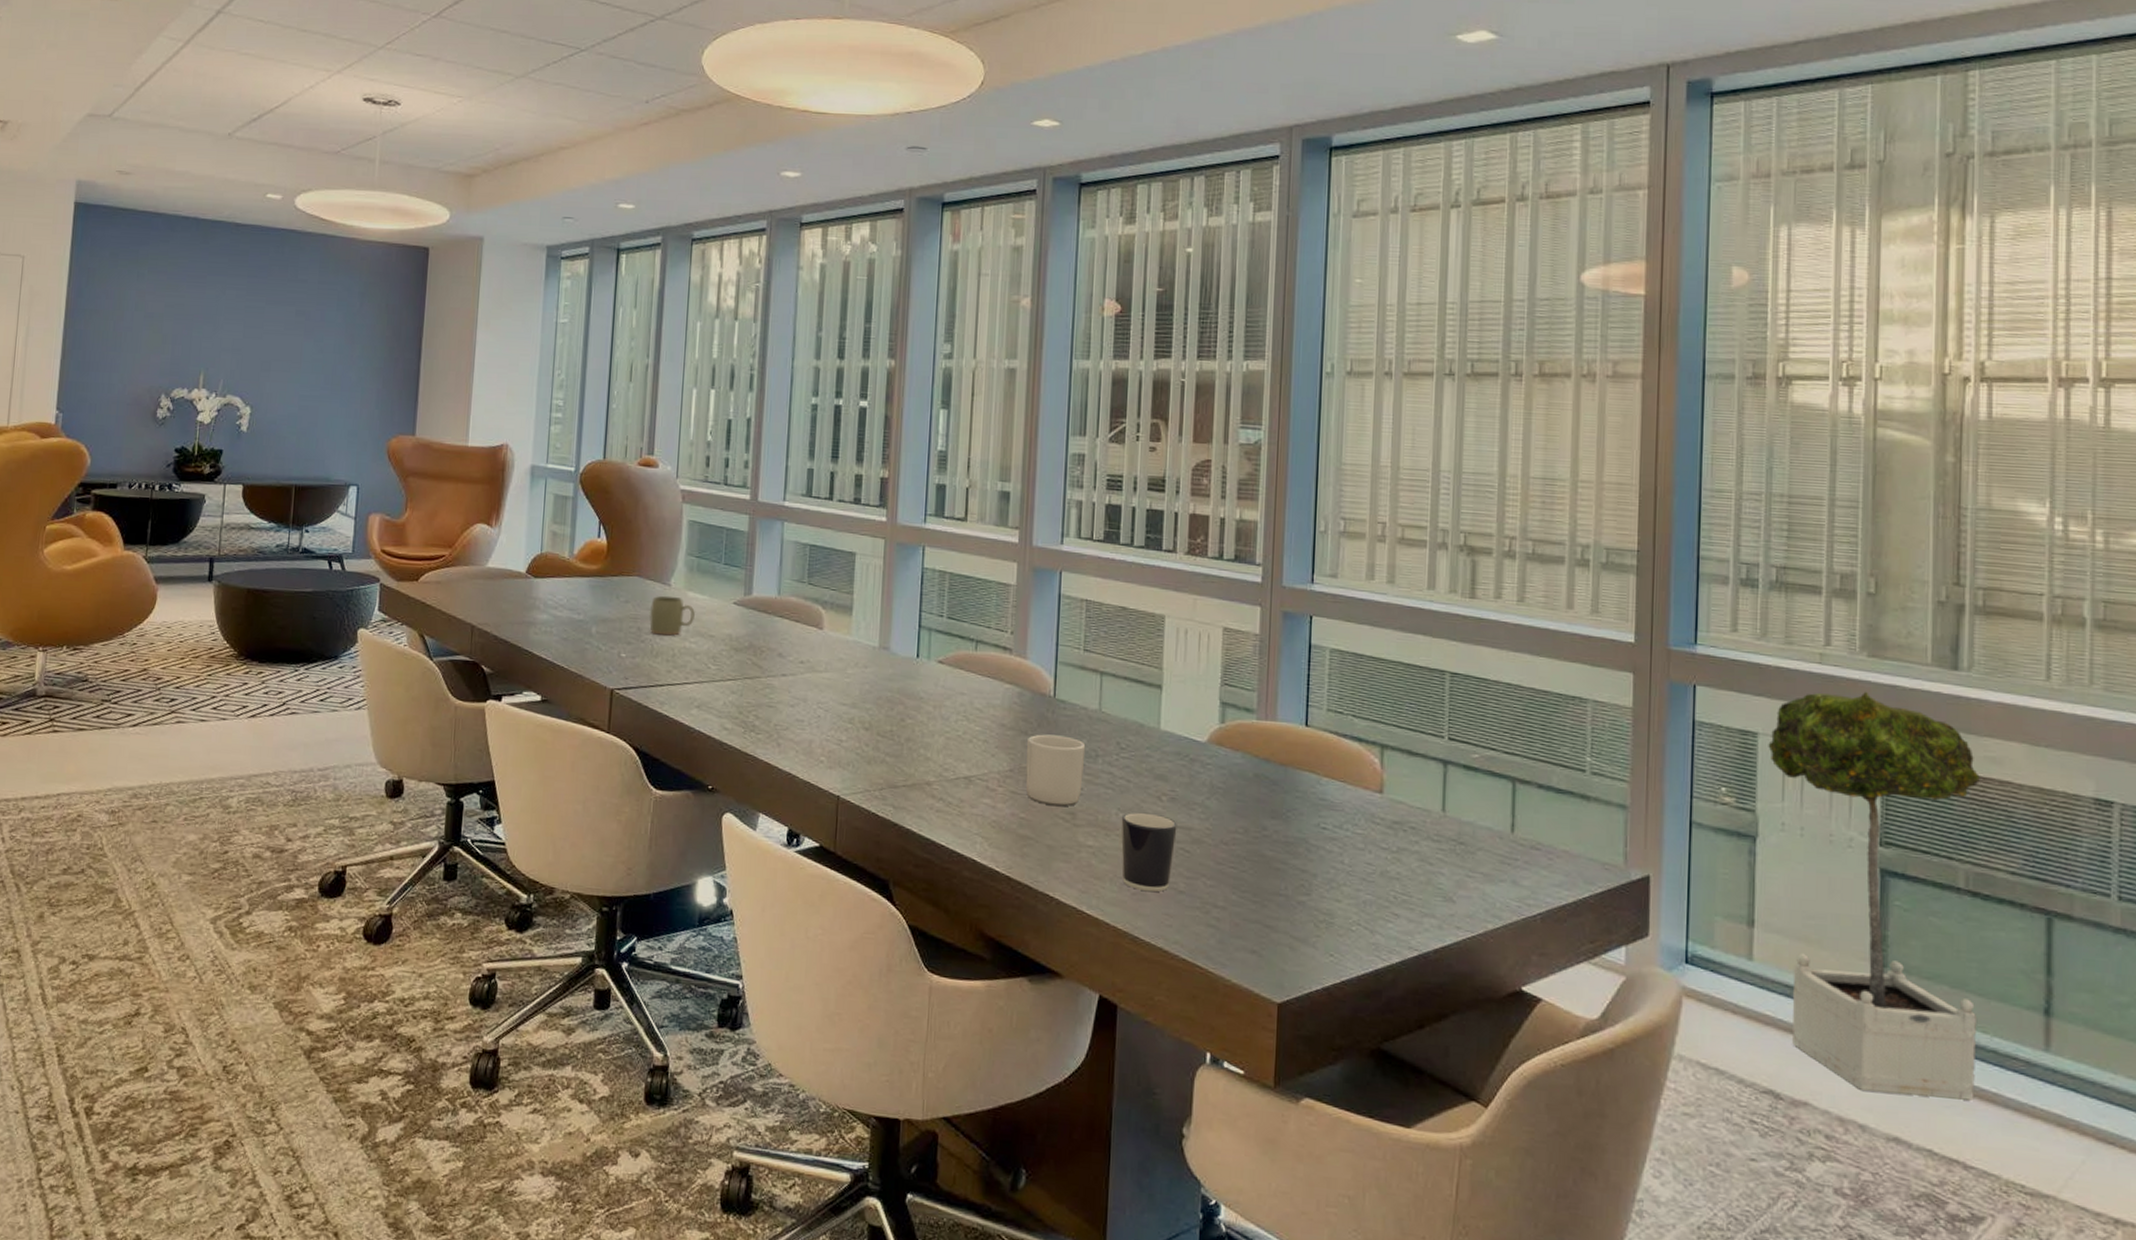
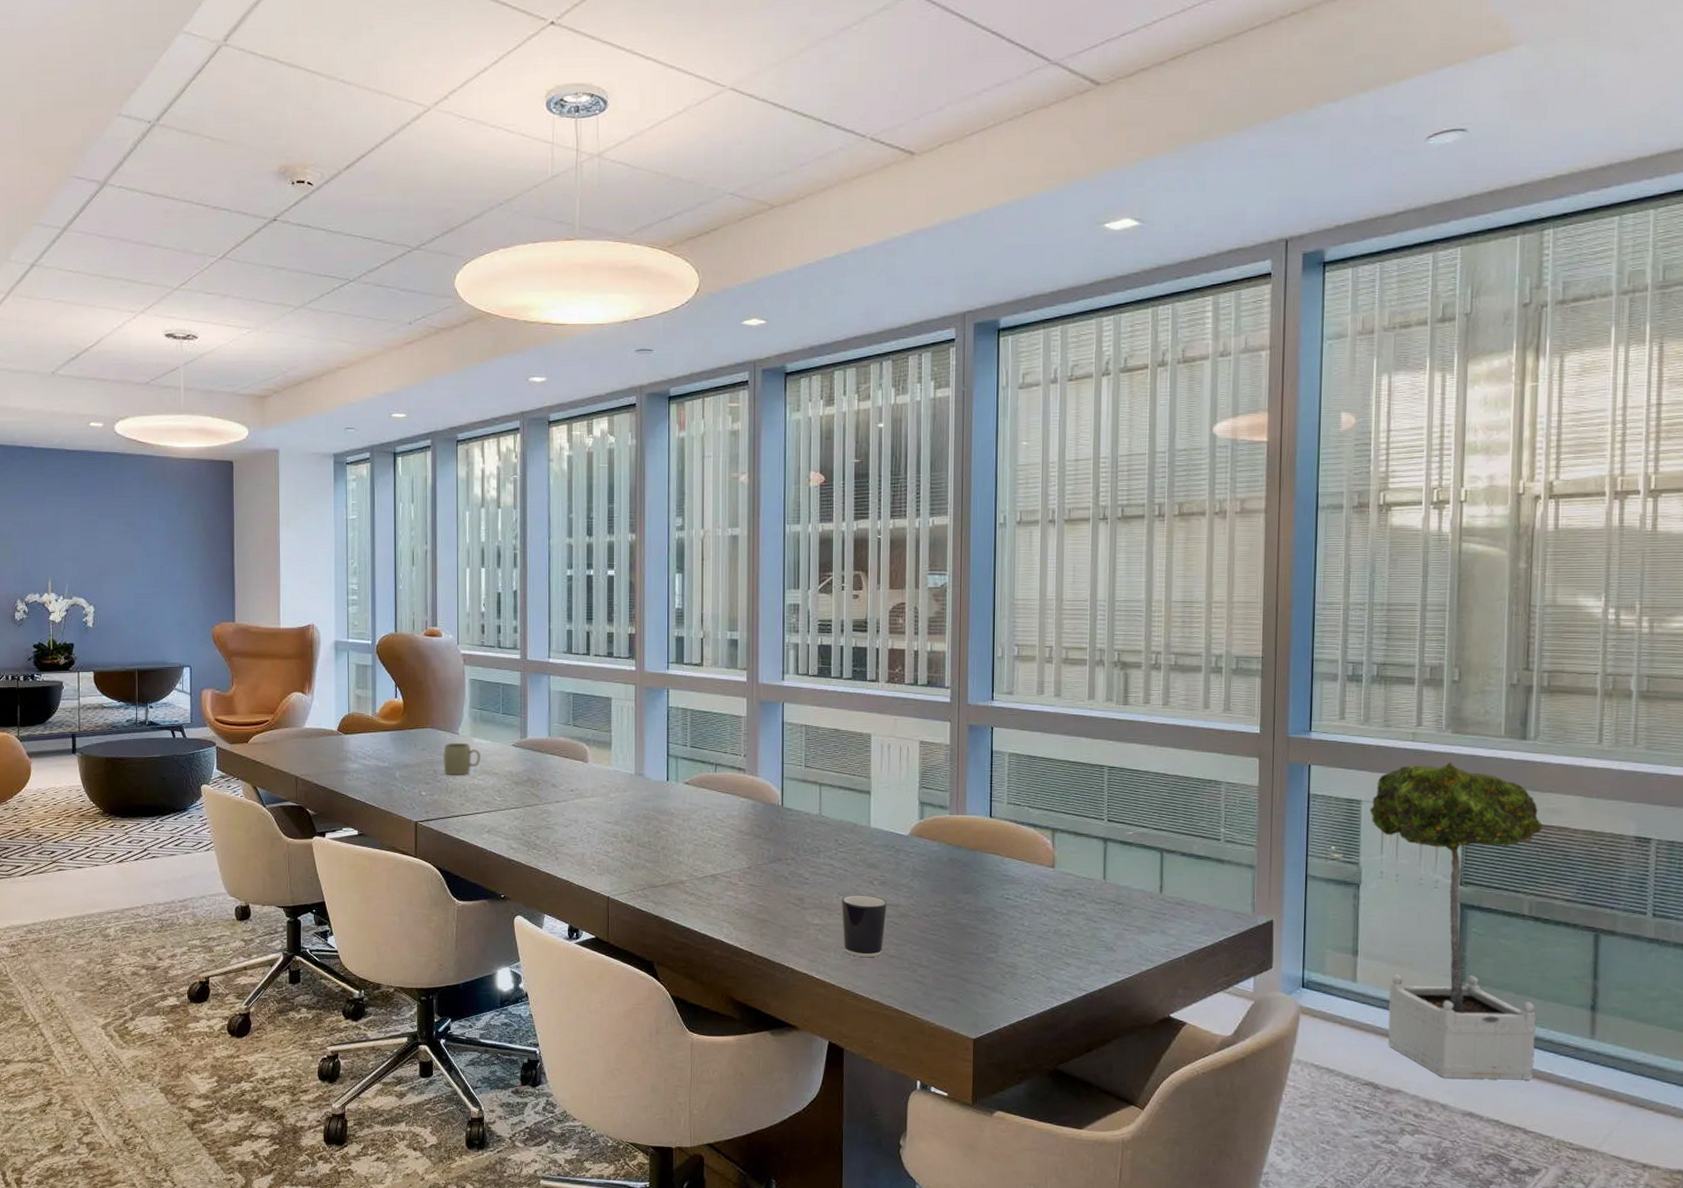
mug: present [1025,734,1086,807] -> none [761,837,810,894]

